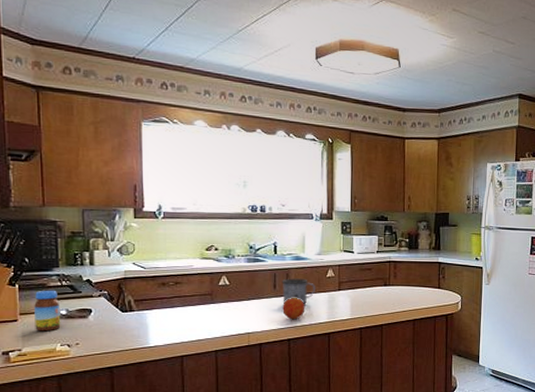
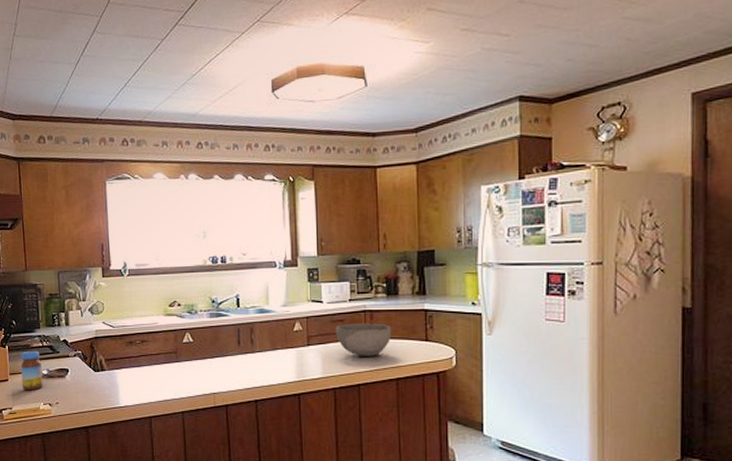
mug: present [282,278,315,305] -> none [246,333,282,363]
fruit: present [282,294,305,320] -> none [248,351,272,379]
bowl: none [364,272,412,301] -> present [336,323,392,356]

